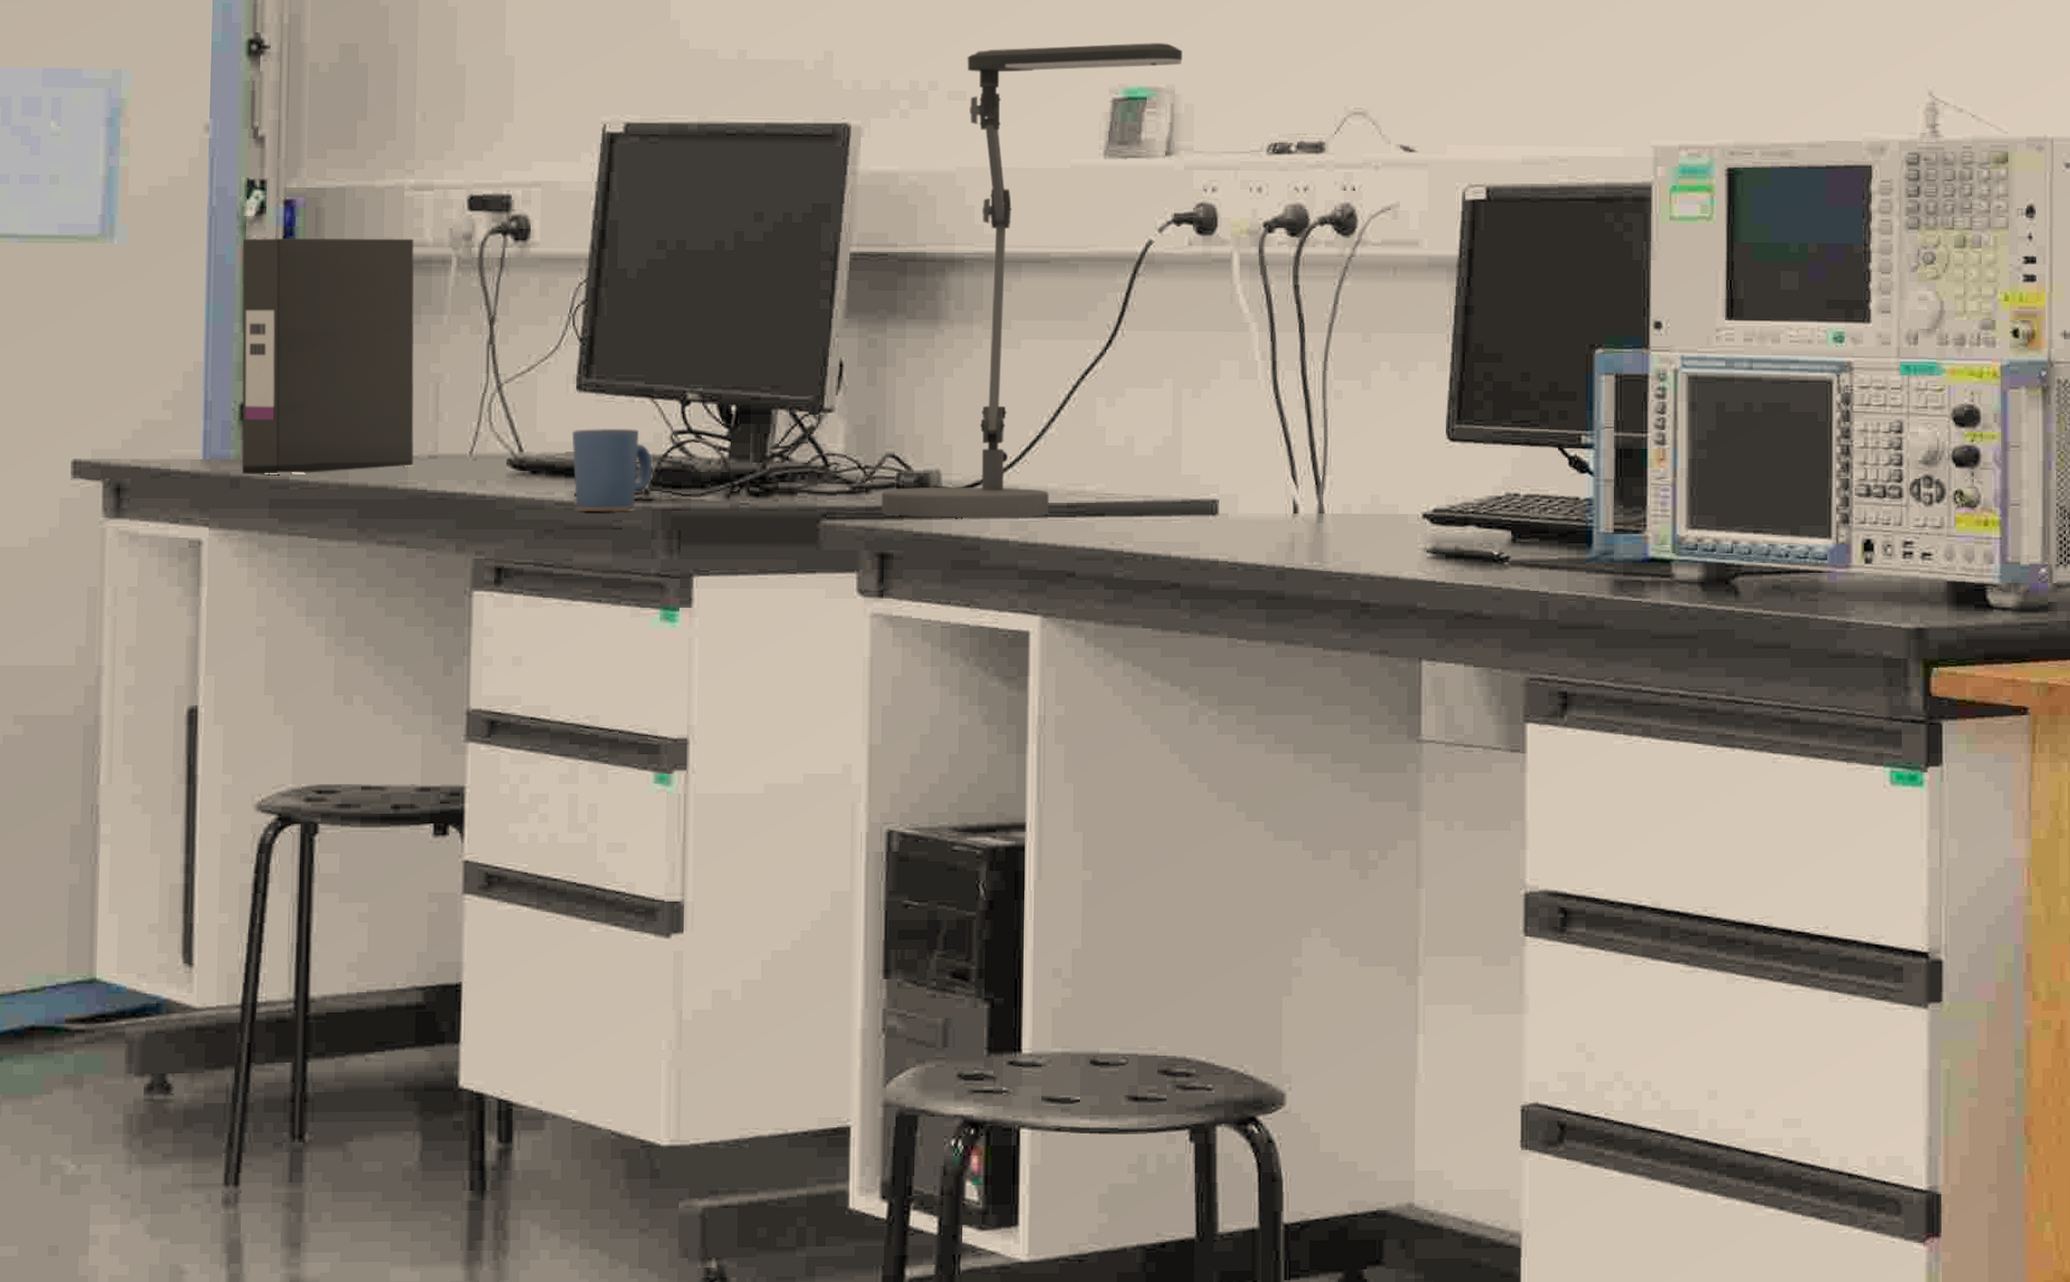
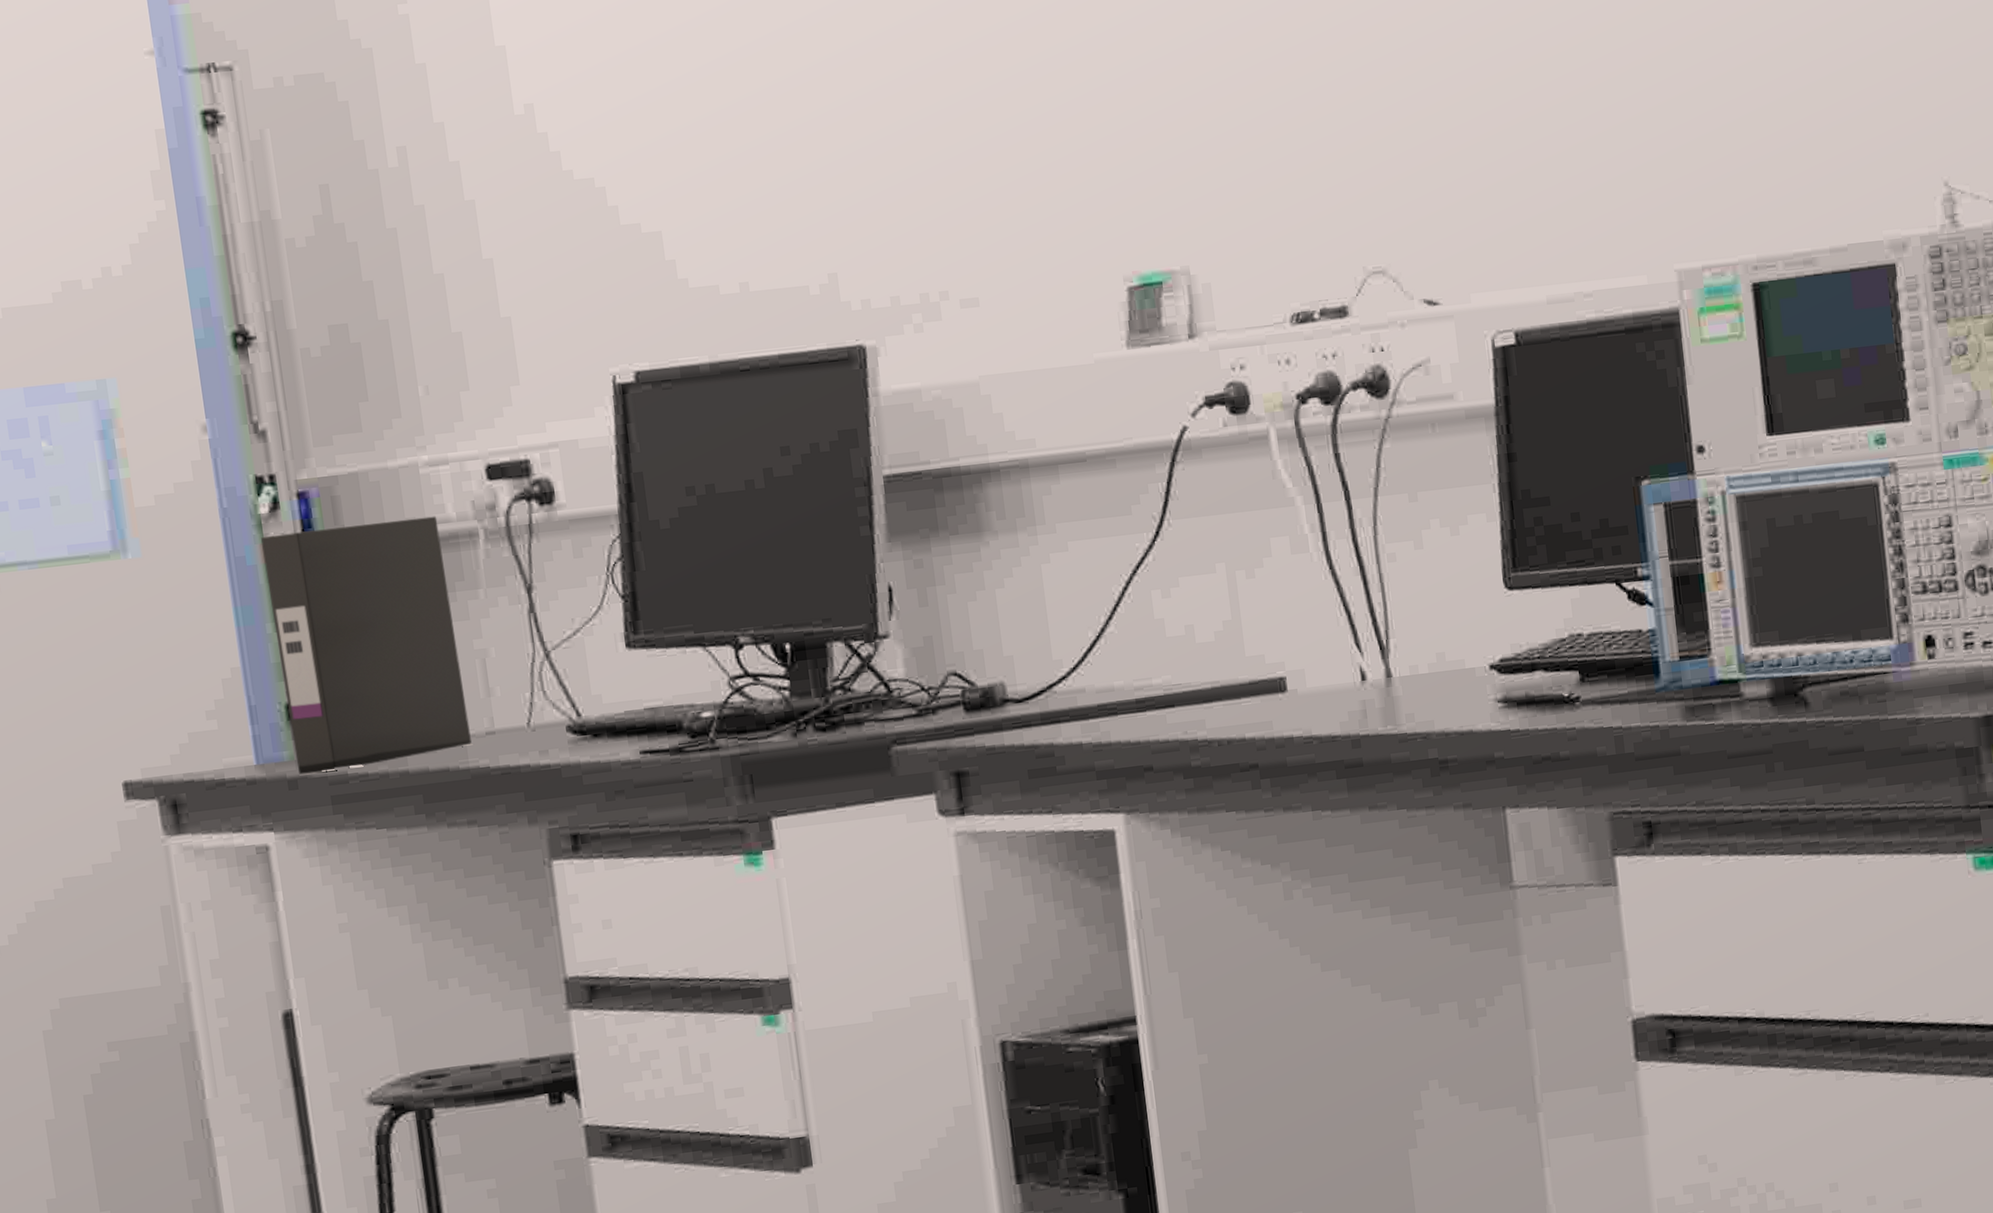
mug: present [572,428,653,513] -> none [628,679,715,769]
desk lamp: present [881,43,1183,518] -> none [948,224,1194,734]

